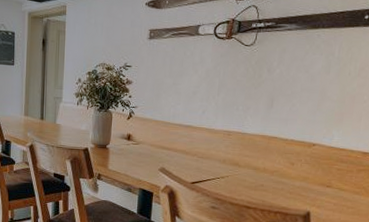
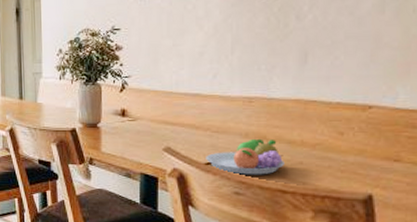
fruit bowl: none [192,164,251,194] -> present [206,138,285,175]

